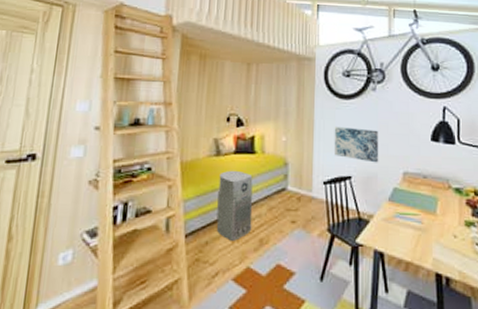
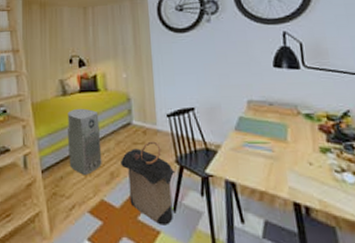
laundry hamper: none [271,208,326,294] -> present [121,141,175,225]
wall art: present [334,127,379,163] -> none [172,60,221,93]

